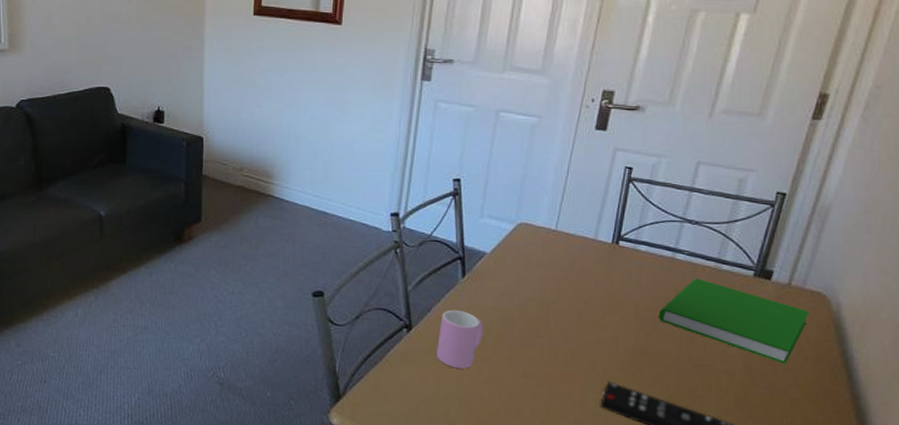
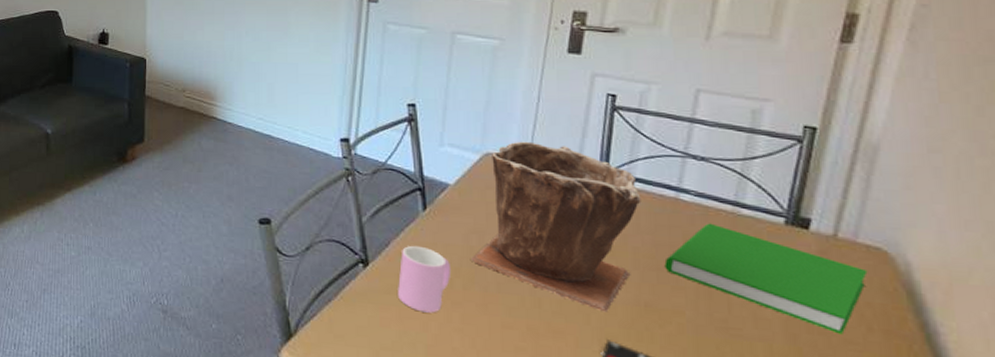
plant pot: none [501,211,645,359] -> present [471,141,641,313]

